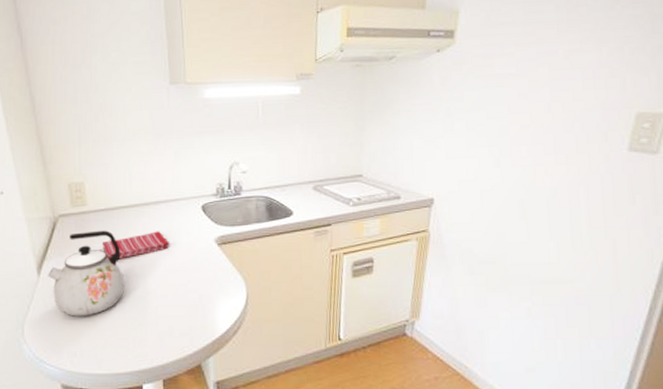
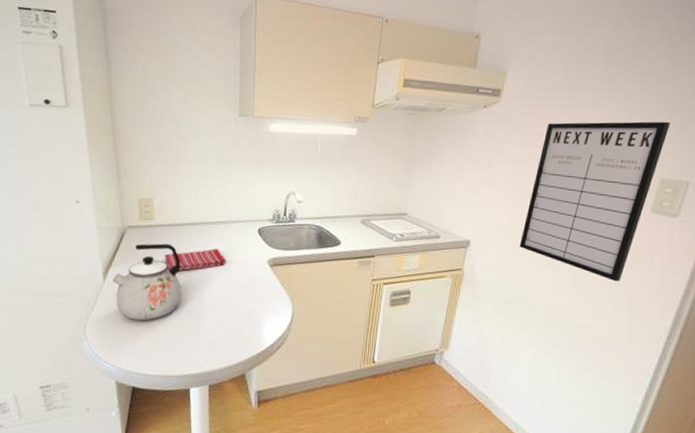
writing board: none [487,49,642,230] -> present [519,121,670,282]

